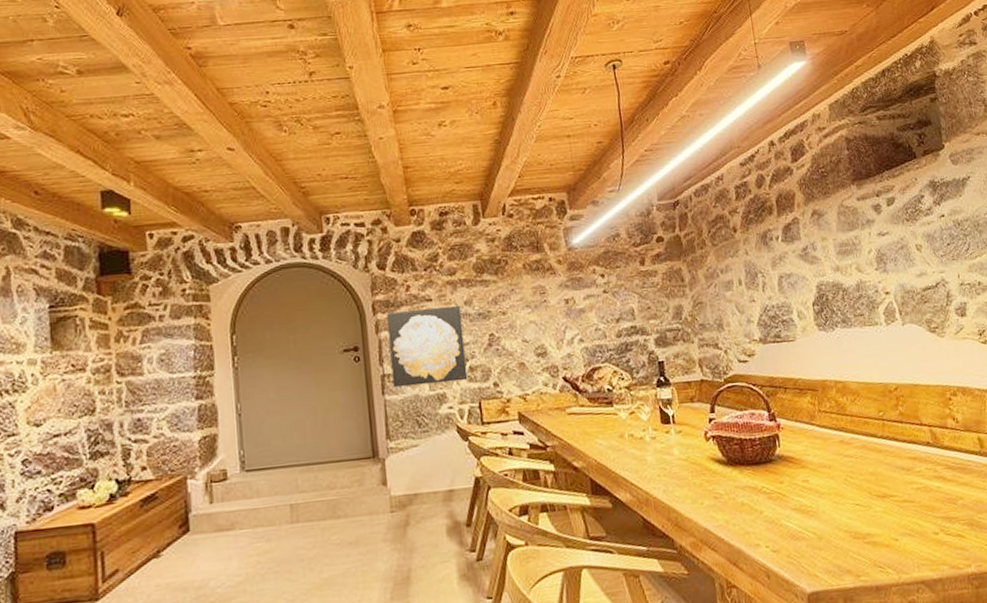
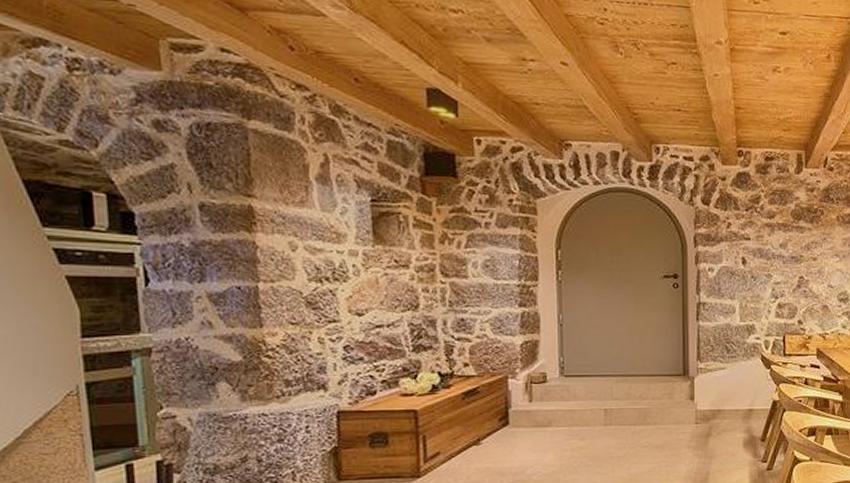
wall art: present [386,306,468,388] -> none [707,246,776,316]

